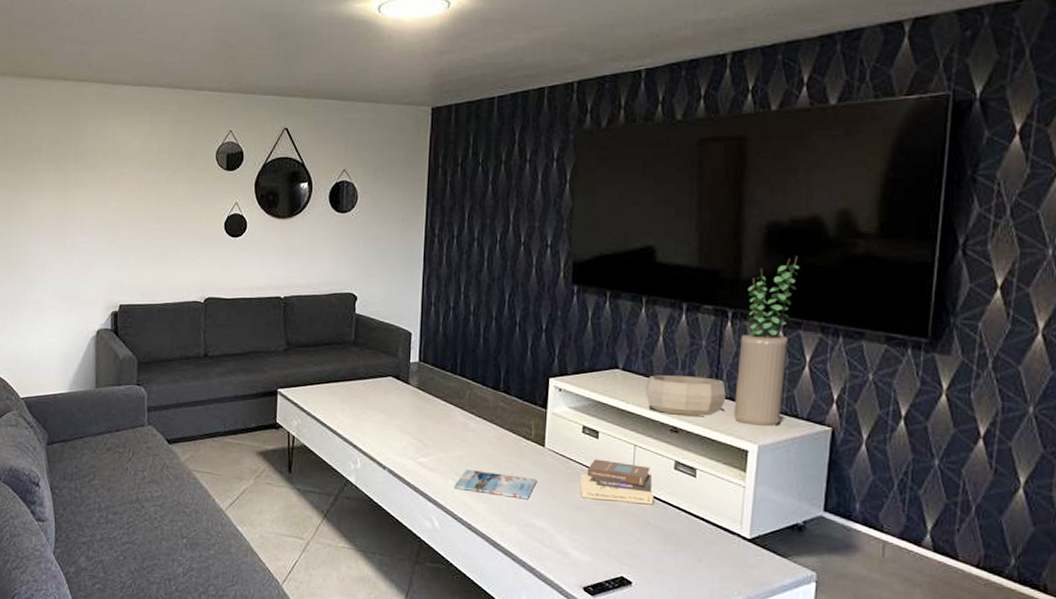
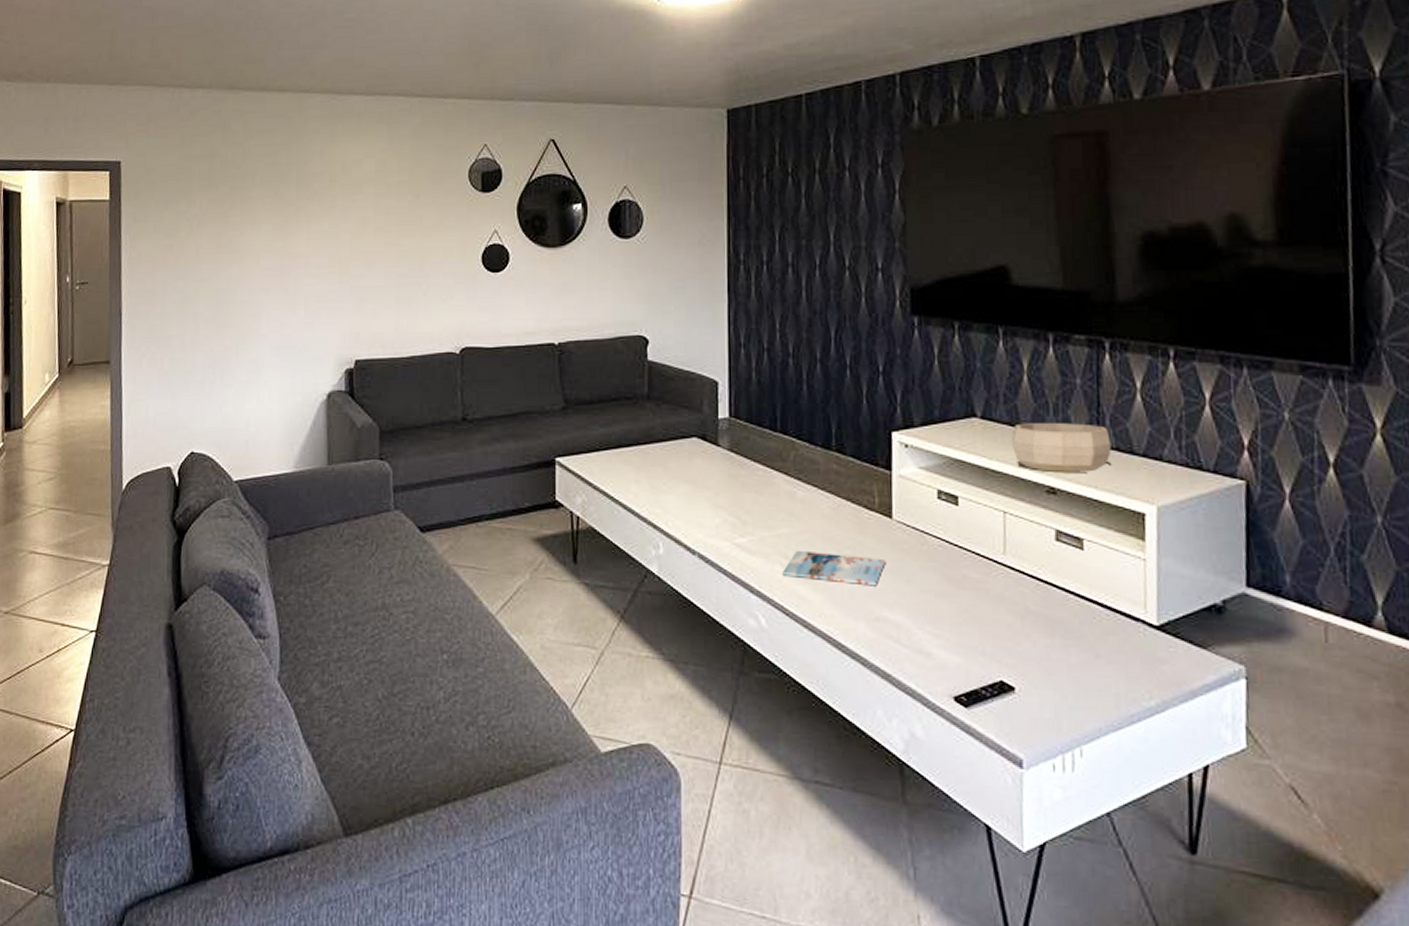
books: present [580,459,654,505] -> none [939,531,1033,587]
vase: present [734,256,799,426] -> none [1122,271,1186,482]

